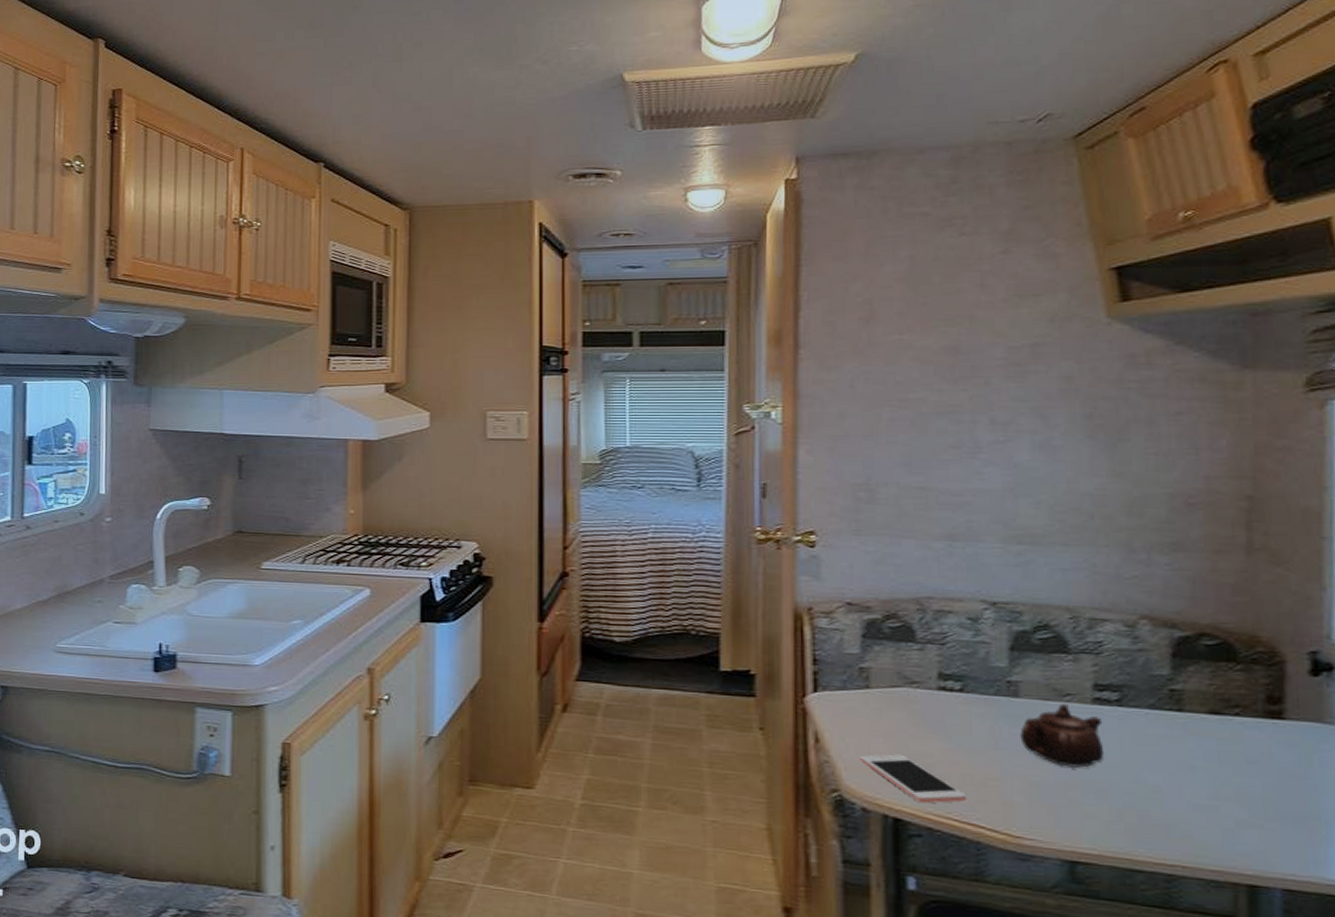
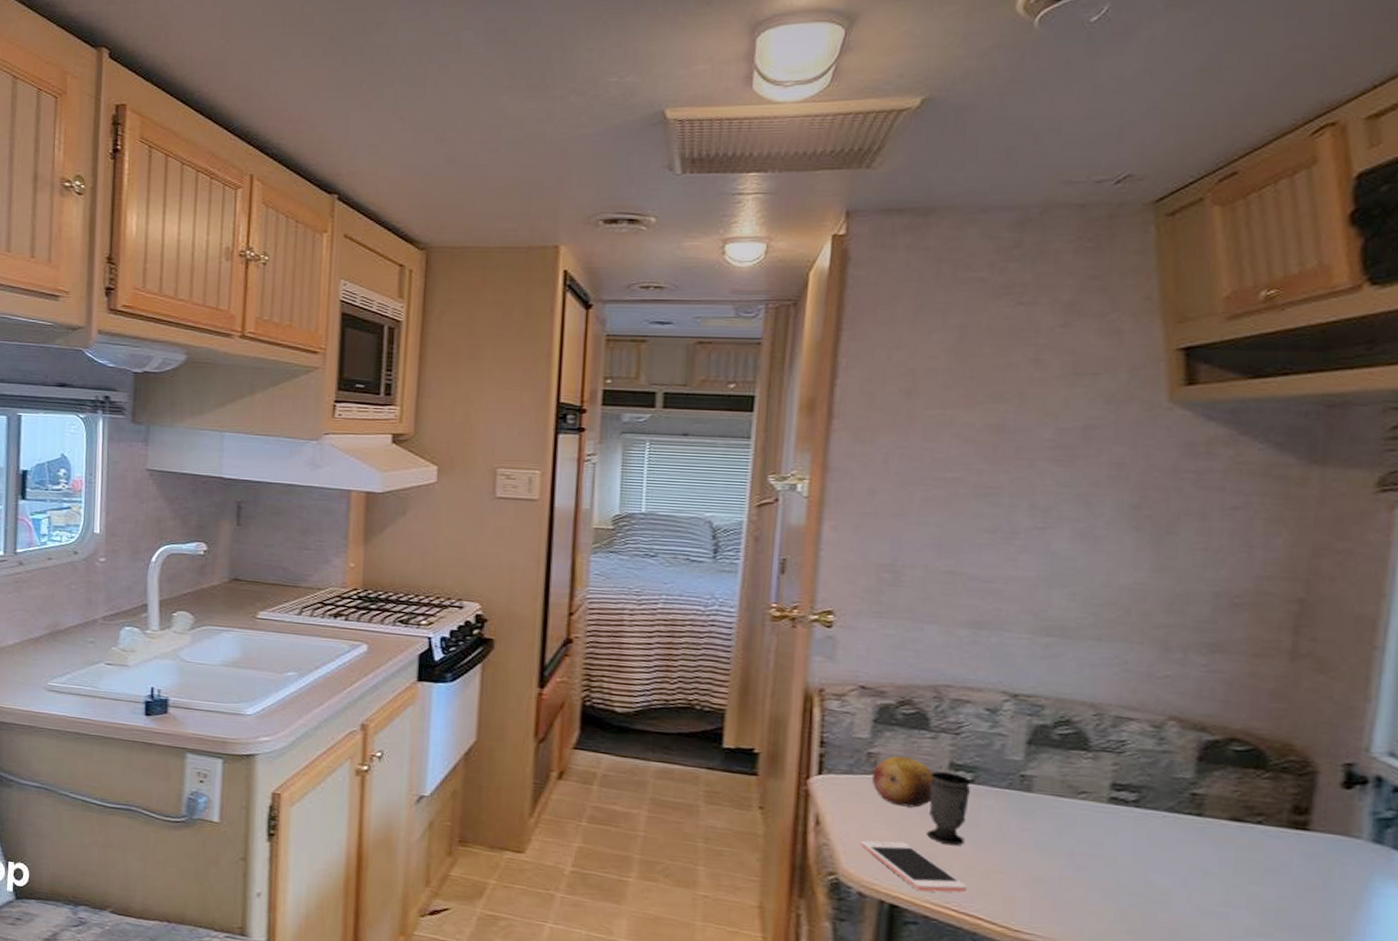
fruit: none [866,669,924,720] -> present [872,755,934,808]
cup: none [921,682,960,756] -> present [927,771,970,846]
teapot: present [1020,704,1105,768] -> none [1029,801,1117,866]

